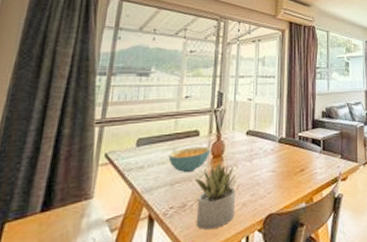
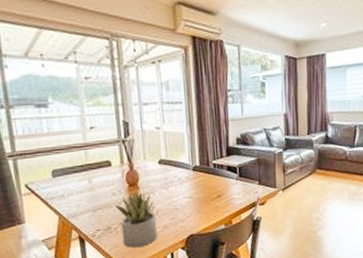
cereal bowl: present [168,146,211,173] -> none [85,175,126,201]

